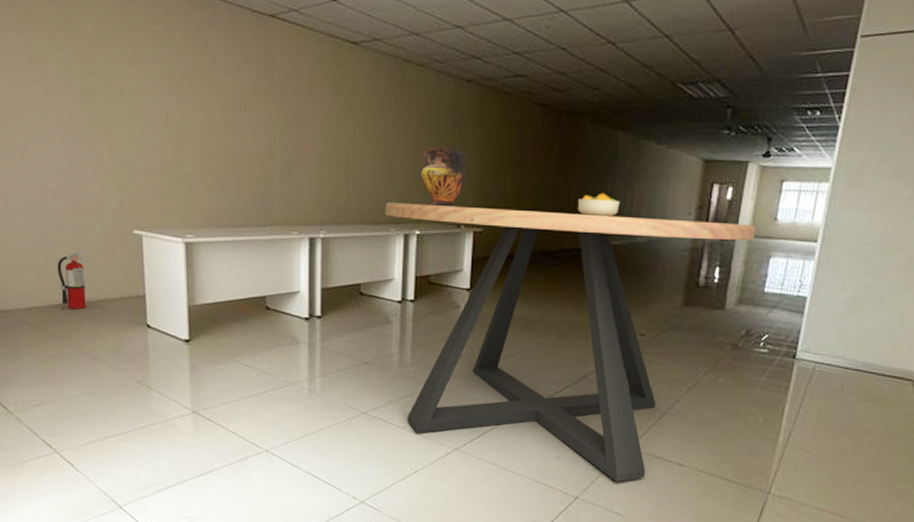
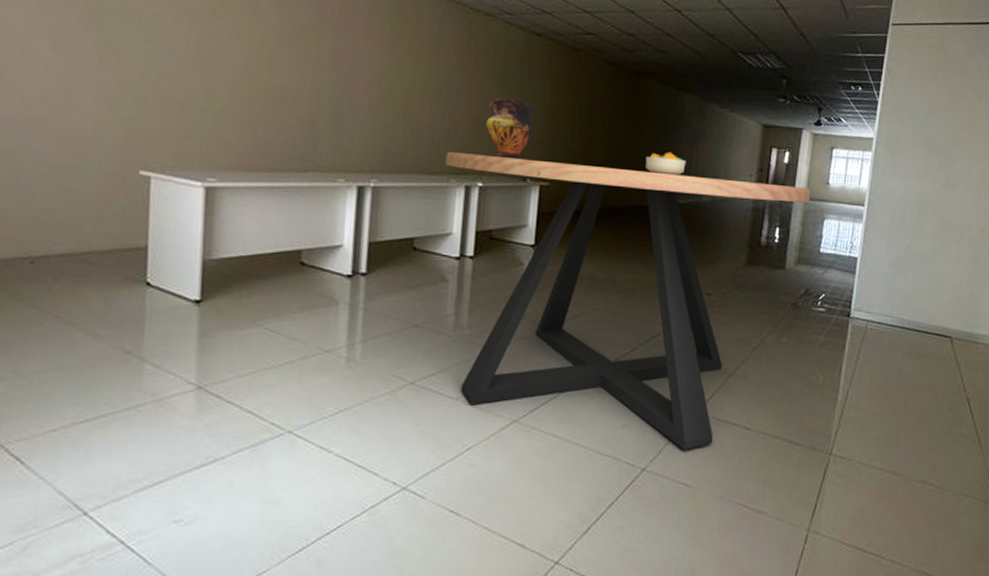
fire extinguisher: present [57,249,90,310] -> none [30,191,77,264]

